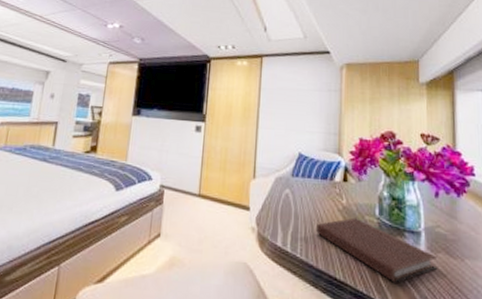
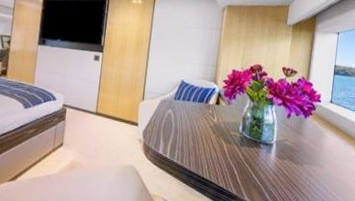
notebook: present [317,217,438,283] -> none [191,132,283,182]

